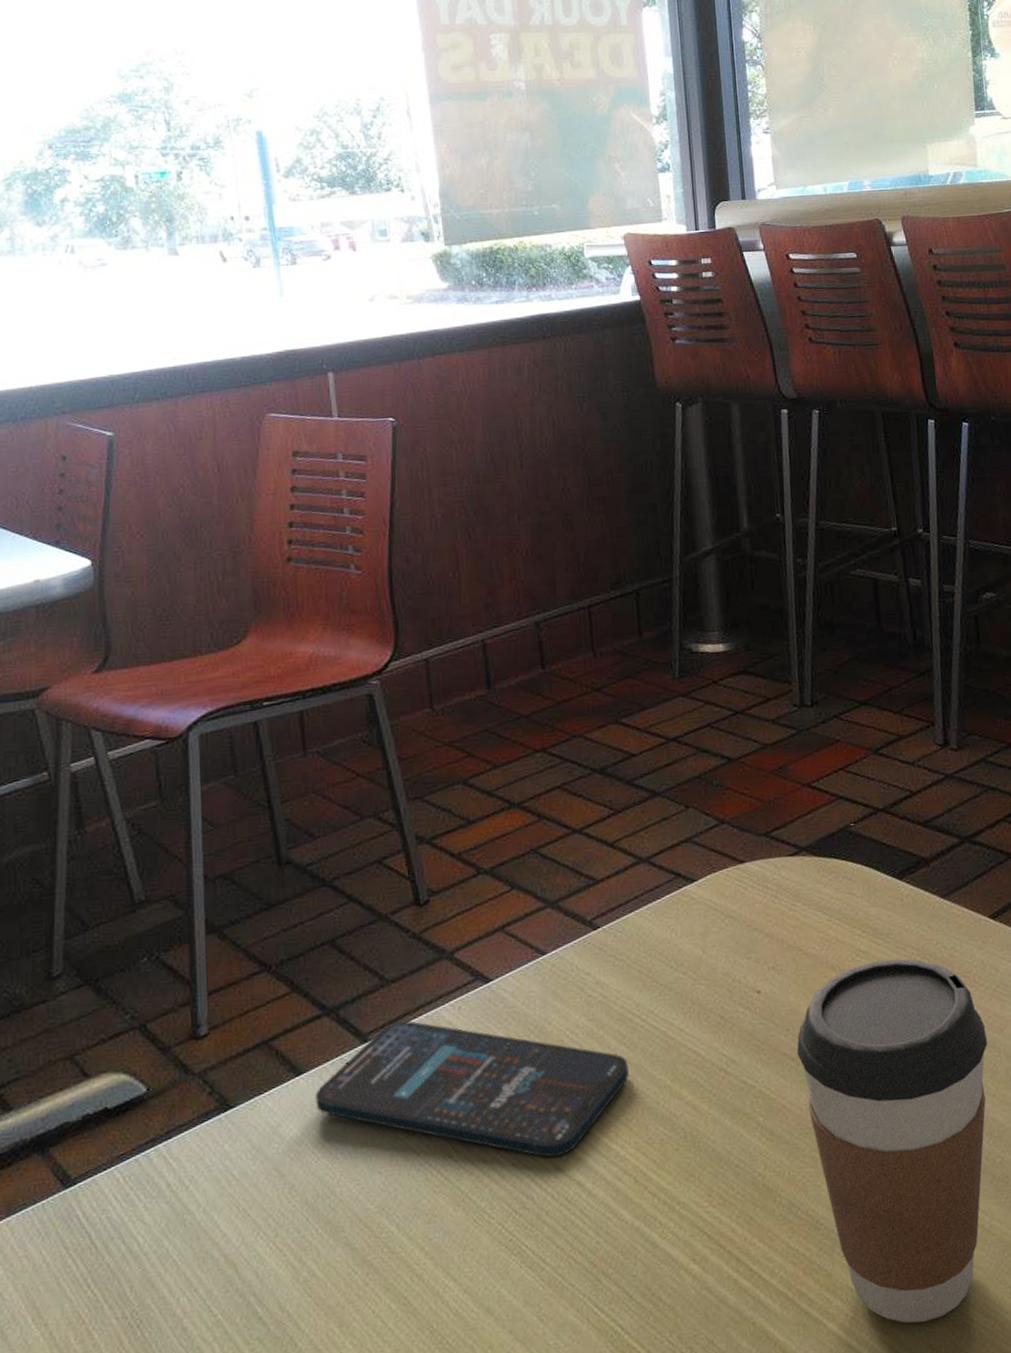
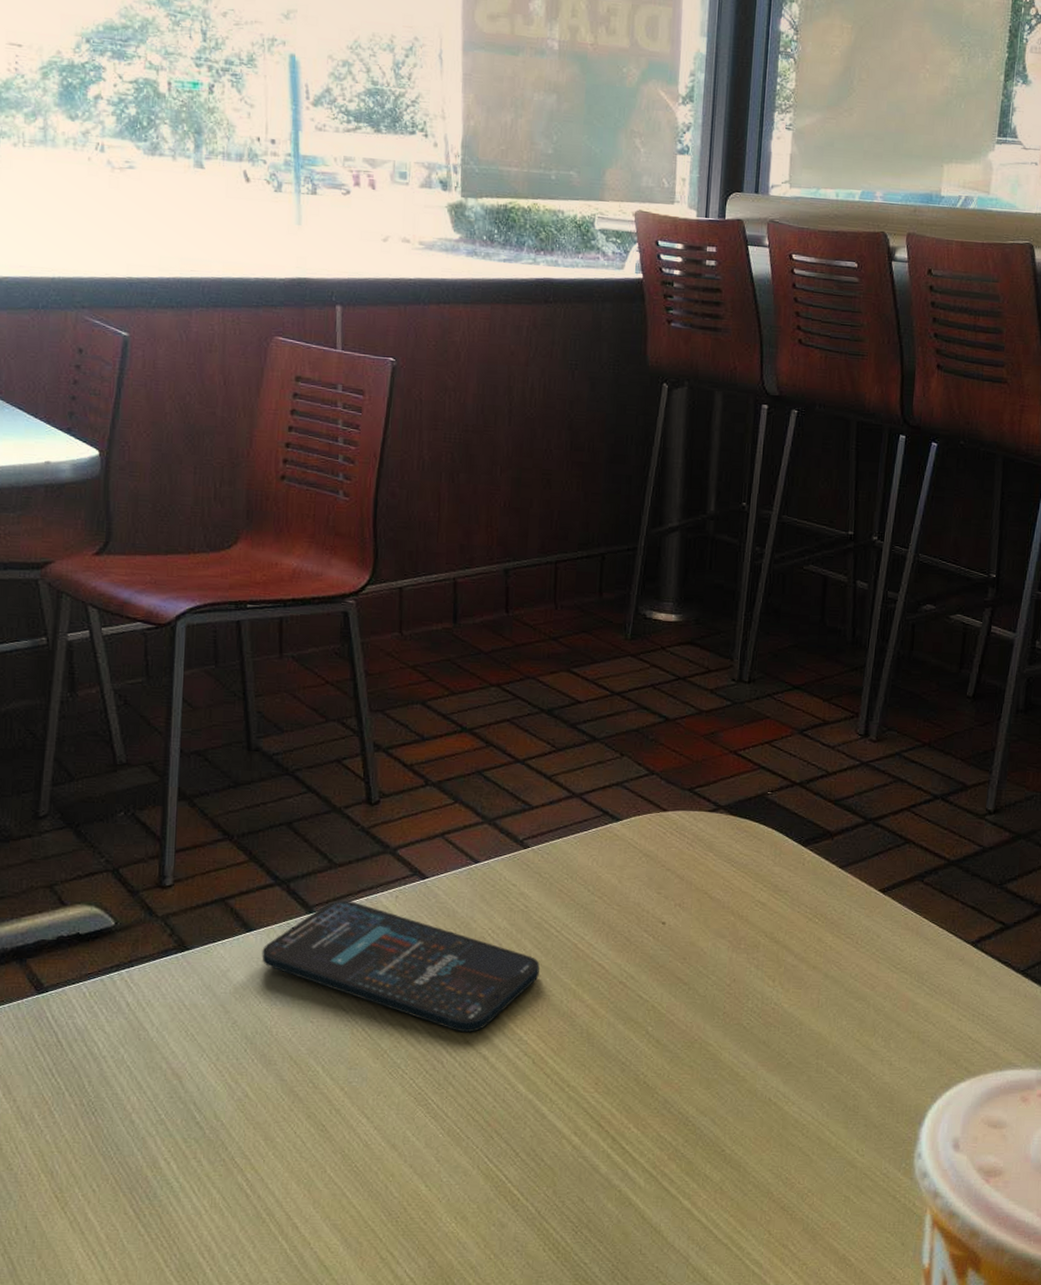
coffee cup: present [796,958,988,1324] -> none [689,913,860,1212]

